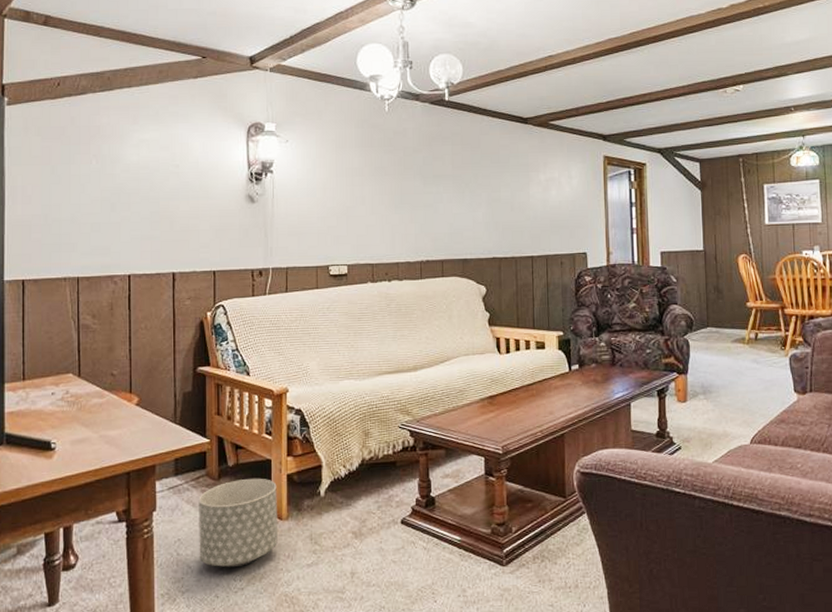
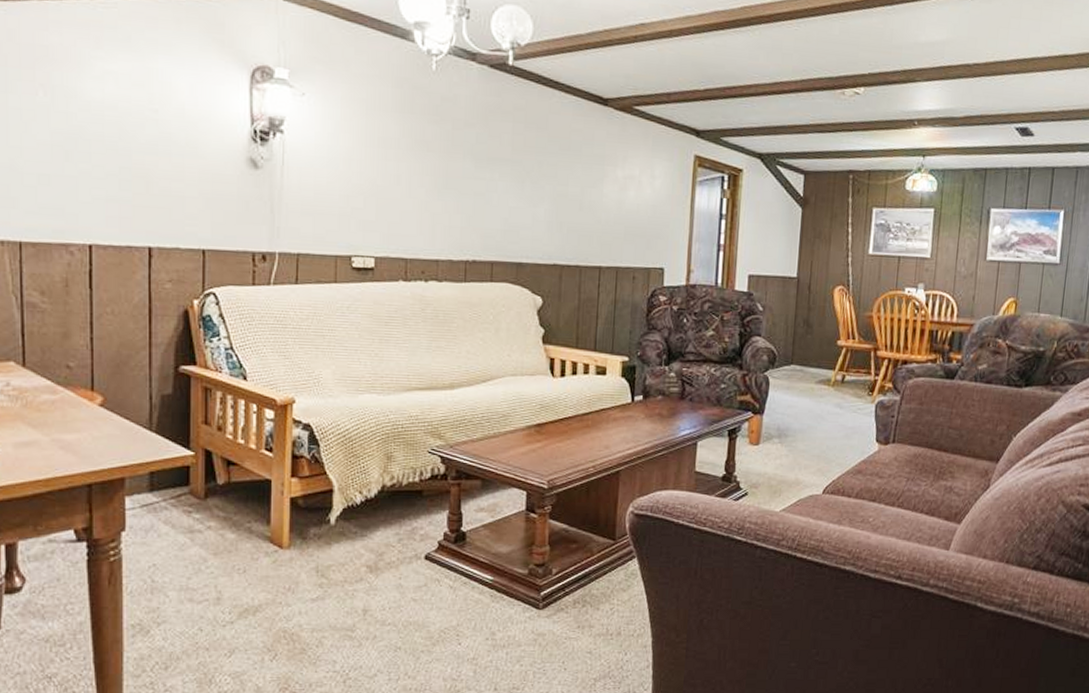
planter: present [198,478,278,568] -> none [179,499,277,599]

